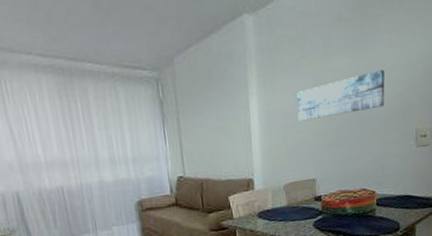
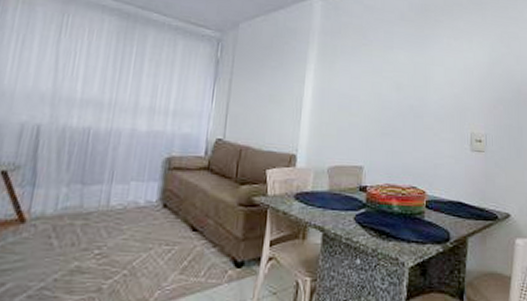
wall art: present [297,69,385,121] -> none [352,69,443,105]

